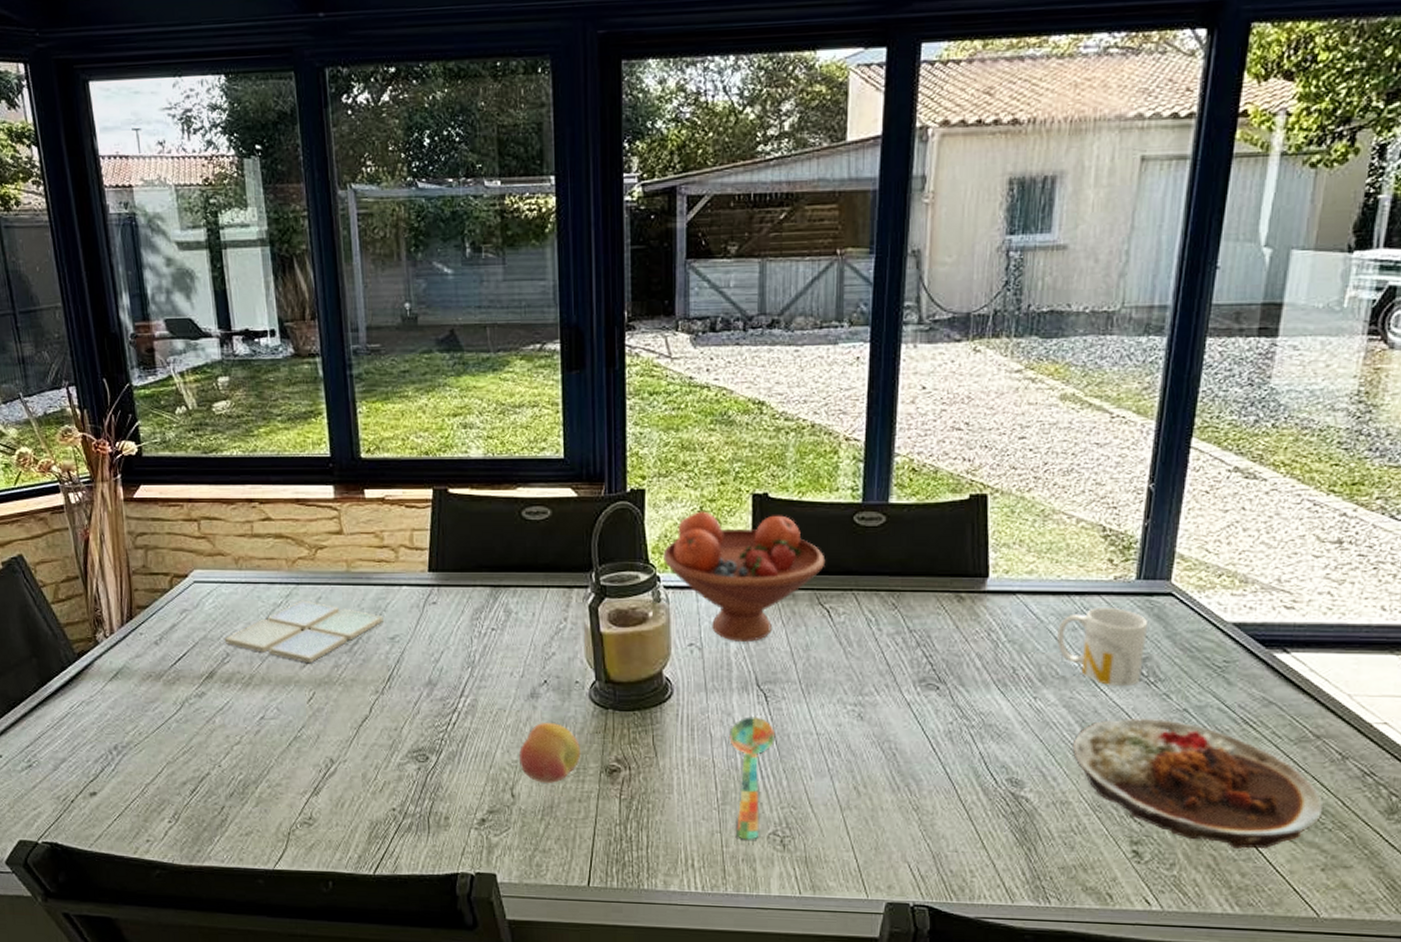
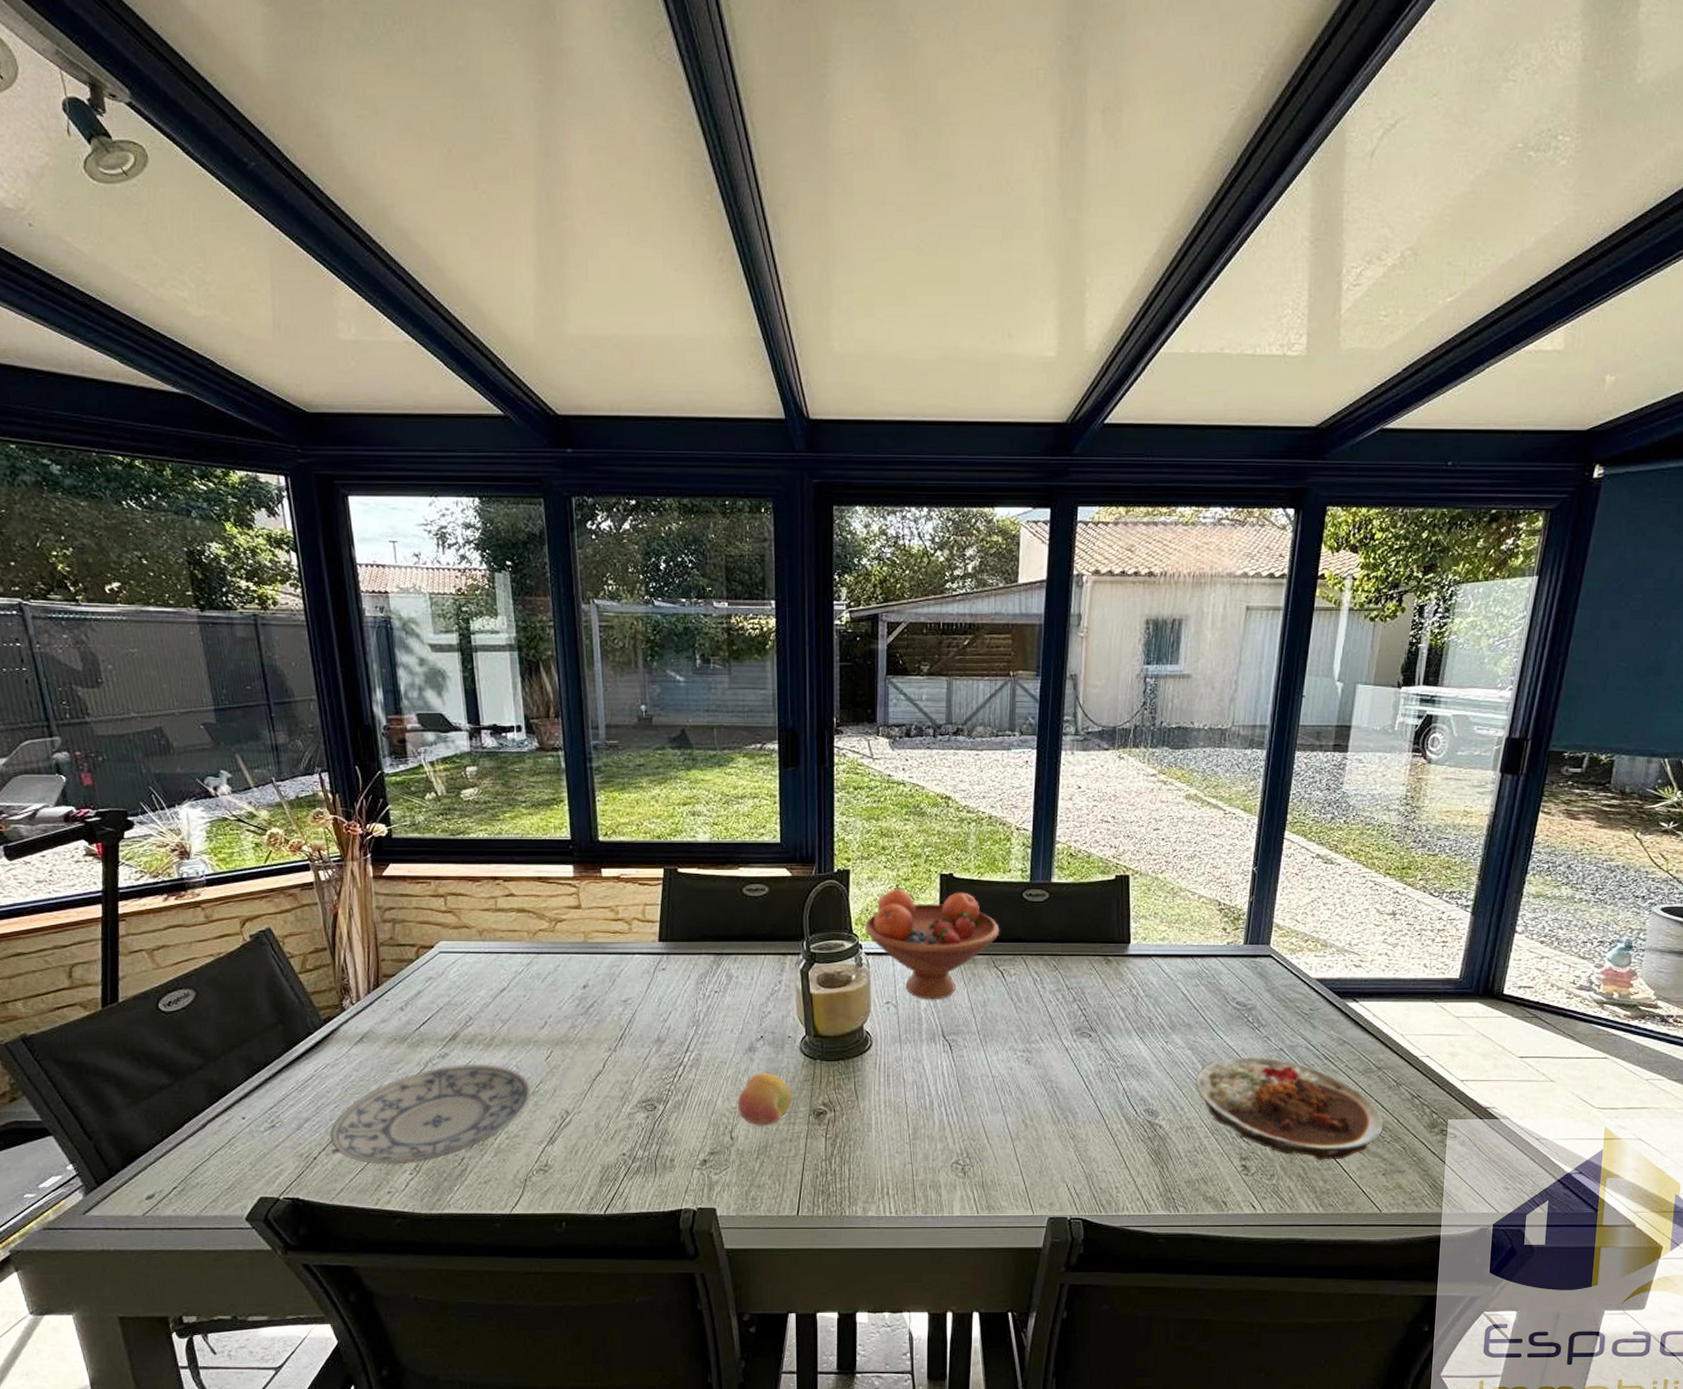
plate: none [87,705,294,811] -> present [331,1064,532,1165]
drink coaster: present [224,600,384,663] -> none [467,968,617,1024]
spoon: present [729,716,776,840] -> none [919,1063,958,1169]
mug: present [1057,608,1149,687] -> none [1184,968,1253,1032]

